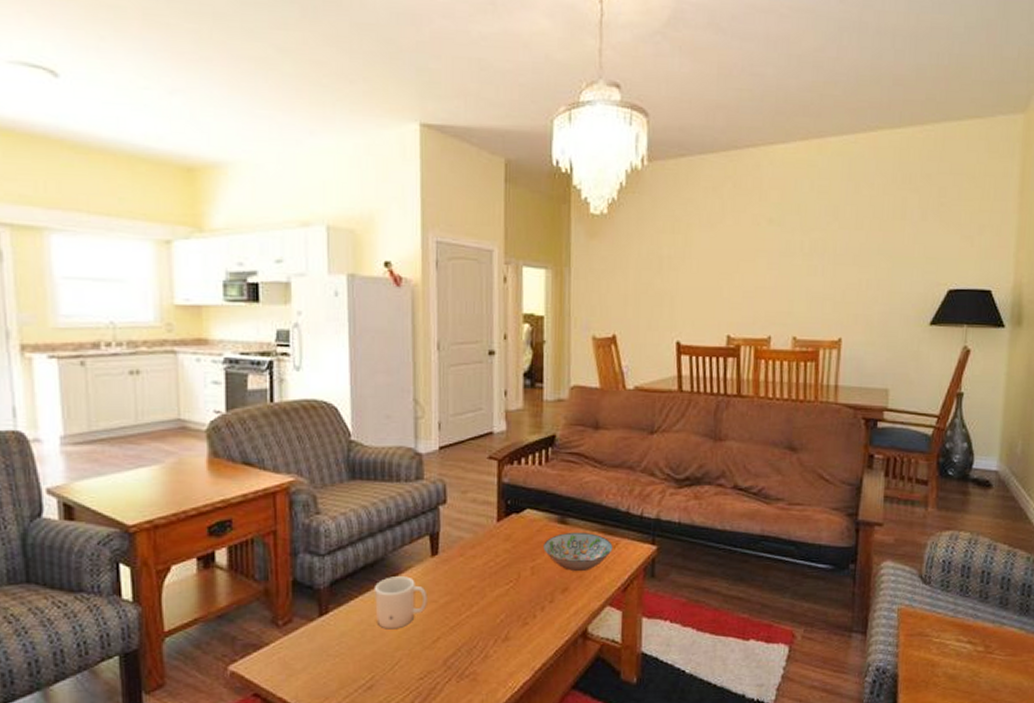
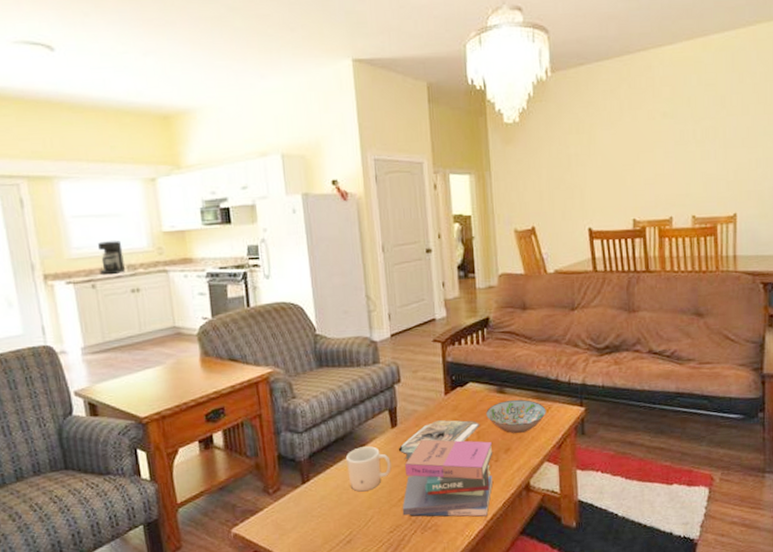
coffee maker: none [92,310,123,350] -> present [98,241,125,274]
books: none [436,571,549,667] -> present [402,439,494,518]
magazine: none [437,551,536,595] -> present [398,420,480,460]

